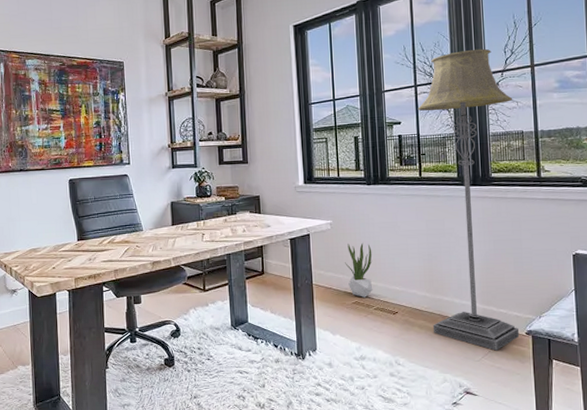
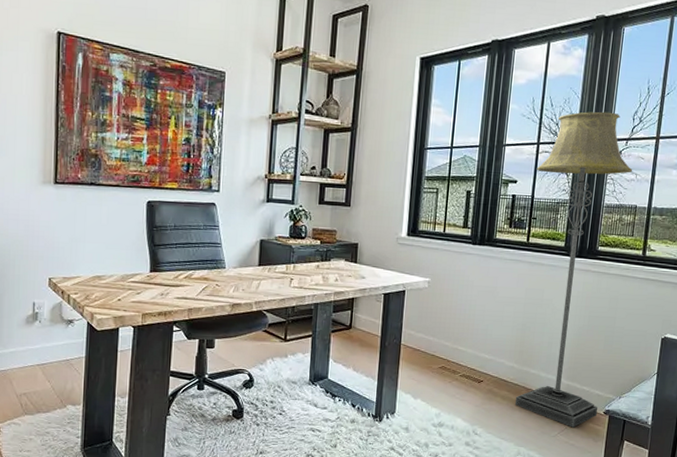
potted plant: present [345,243,373,298] -> none [437,305,467,363]

